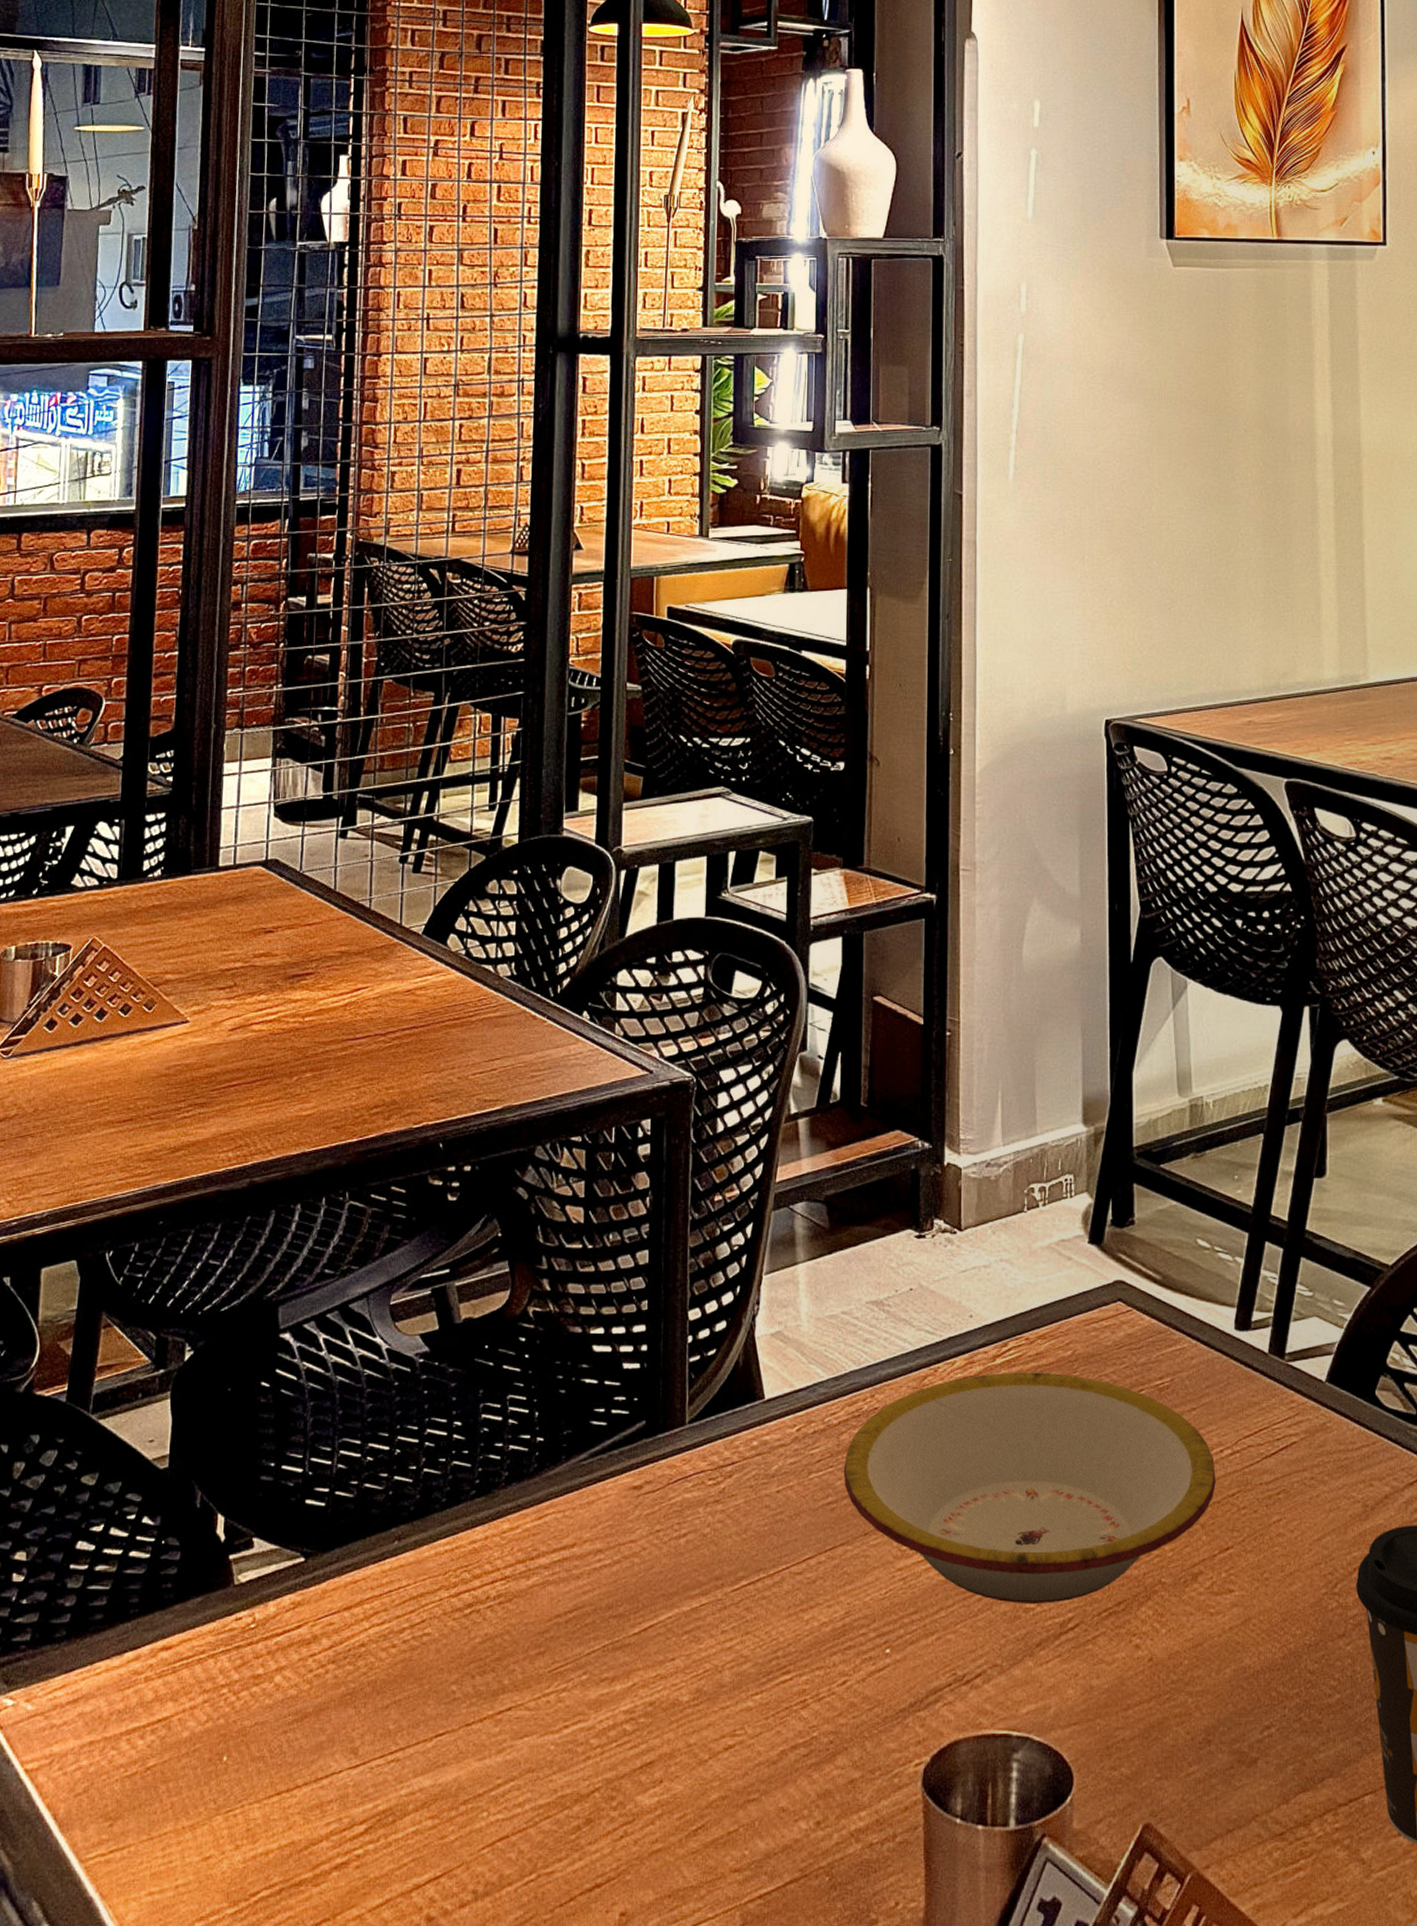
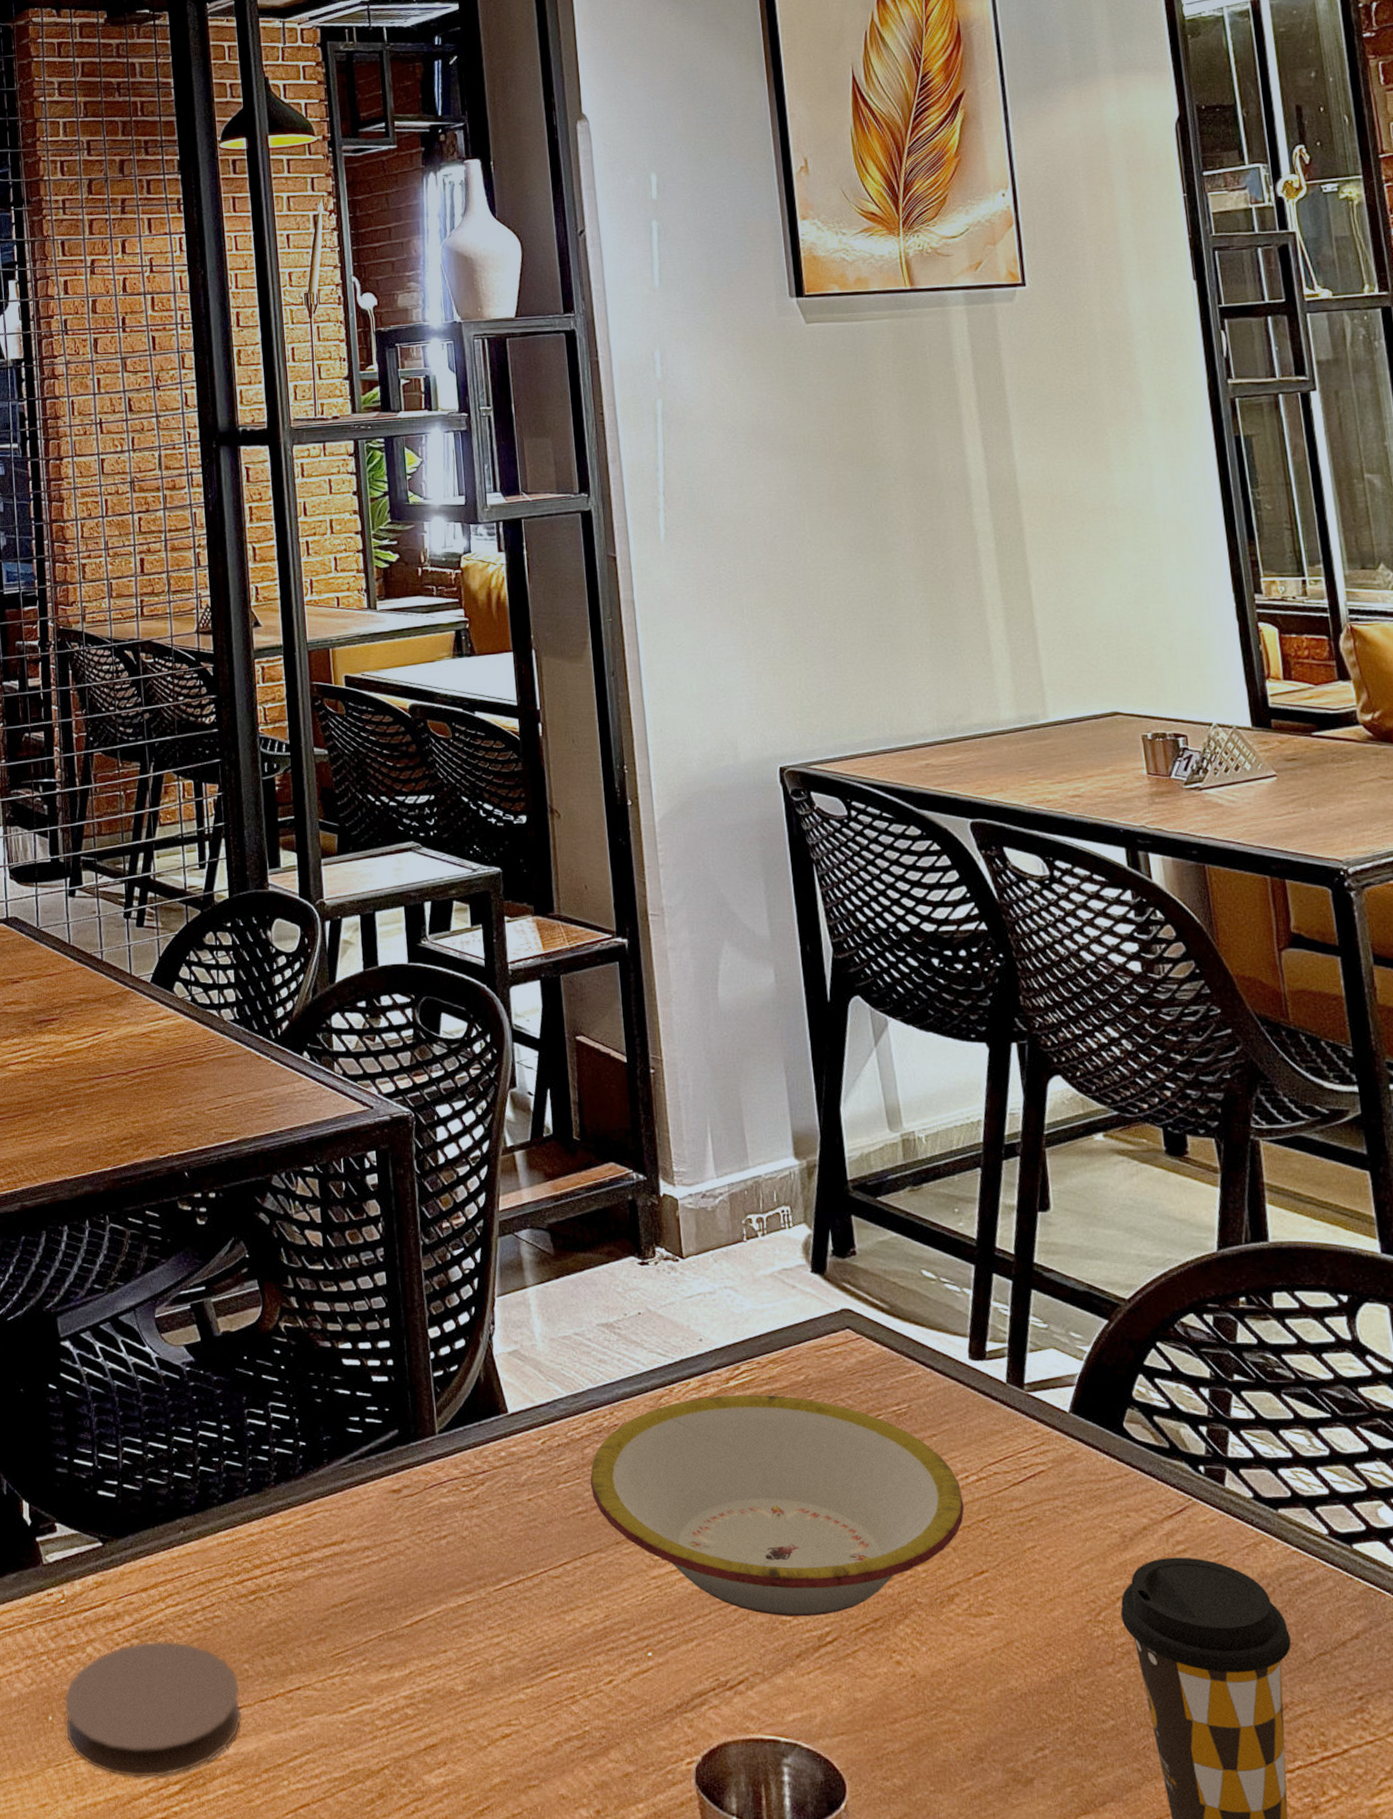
coaster: none [242,1664,444,1820] -> present [65,1641,242,1778]

